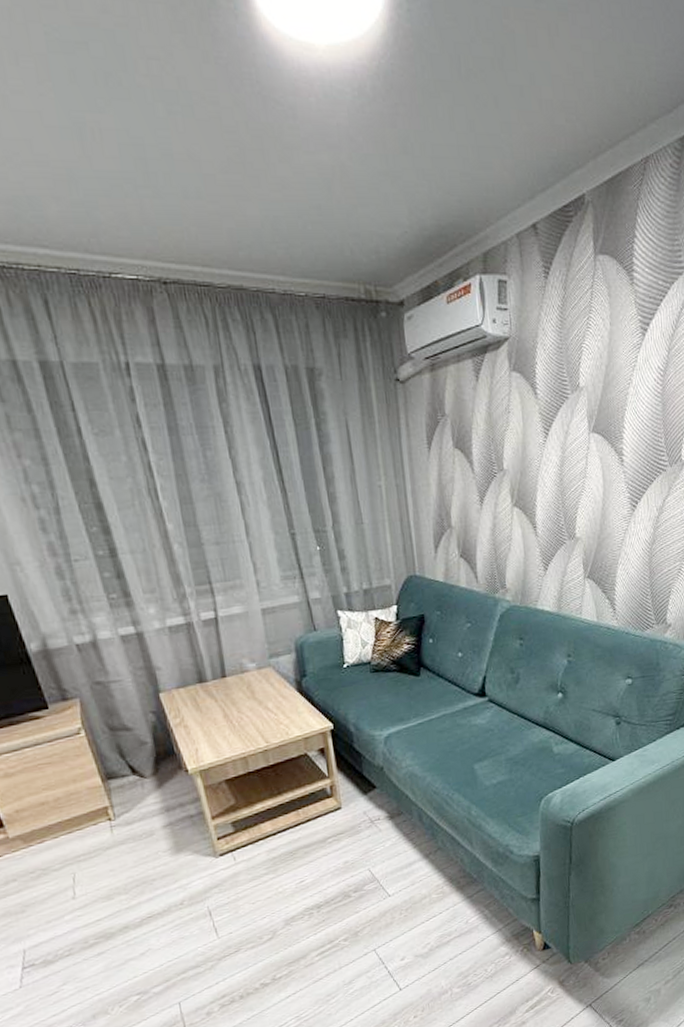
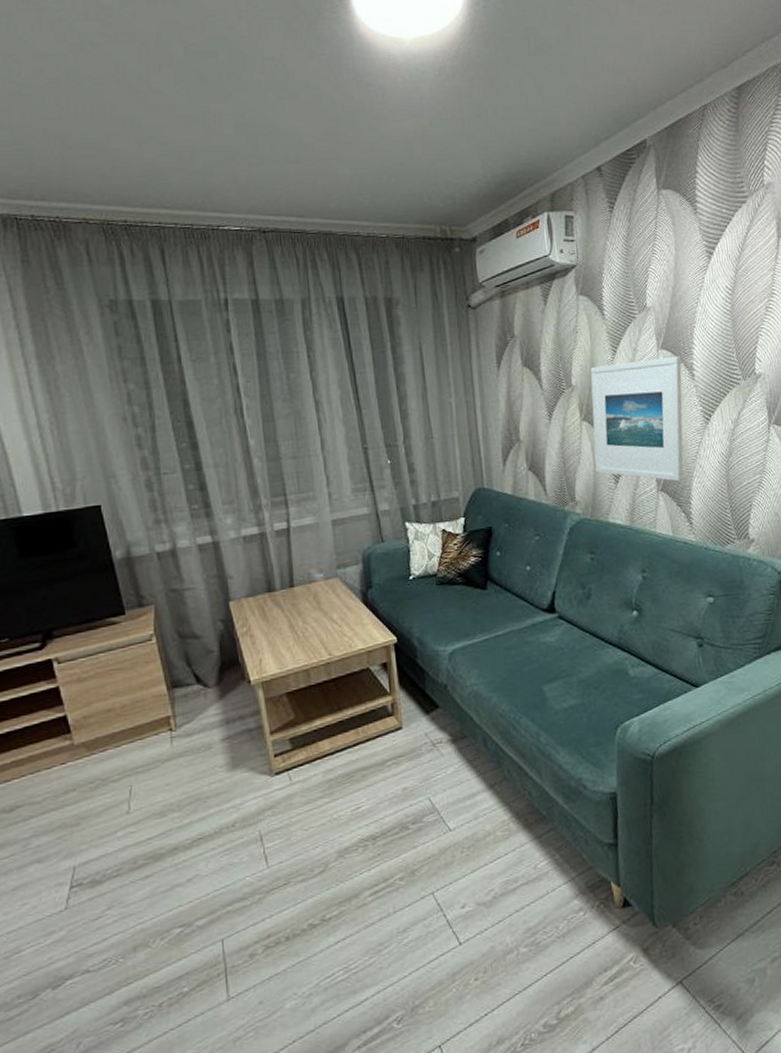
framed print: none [522,440,612,569] -> present [590,356,684,482]

